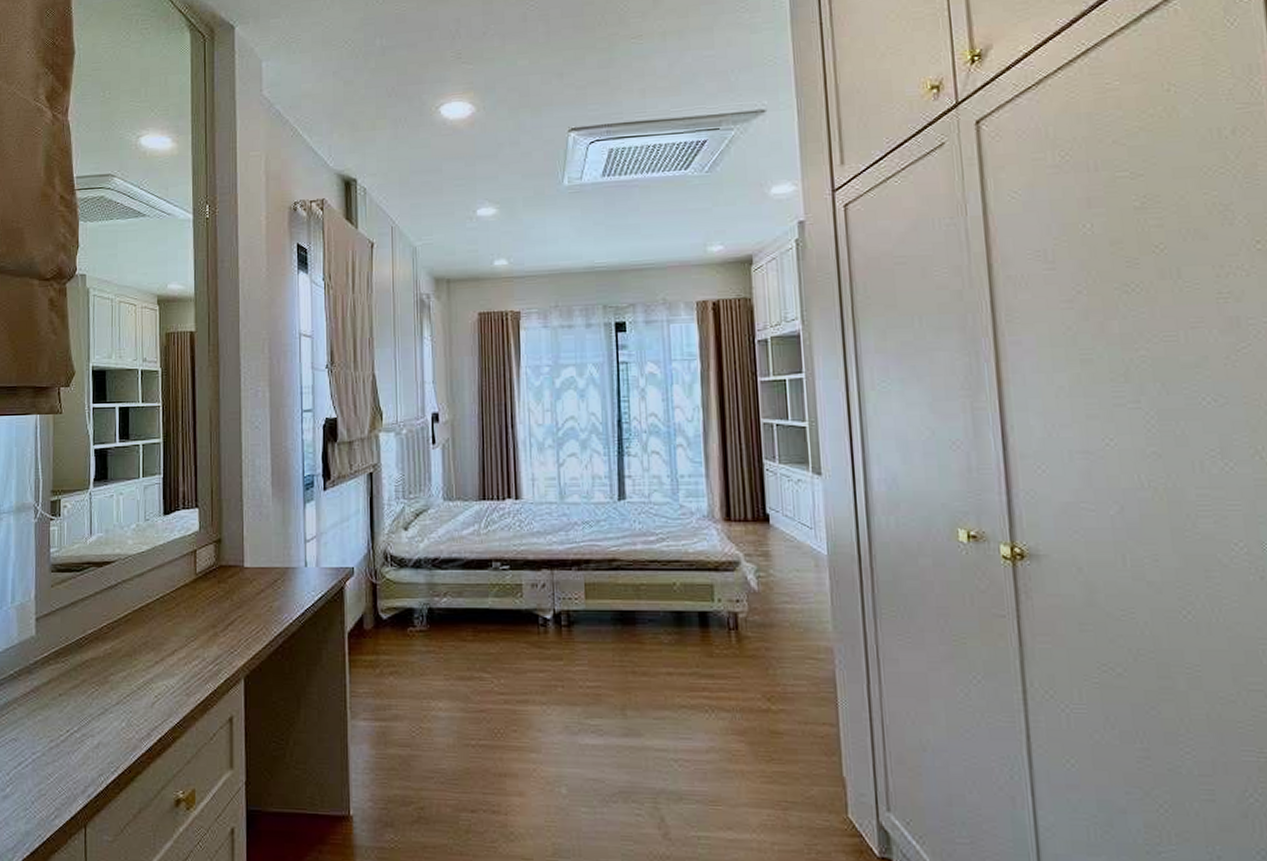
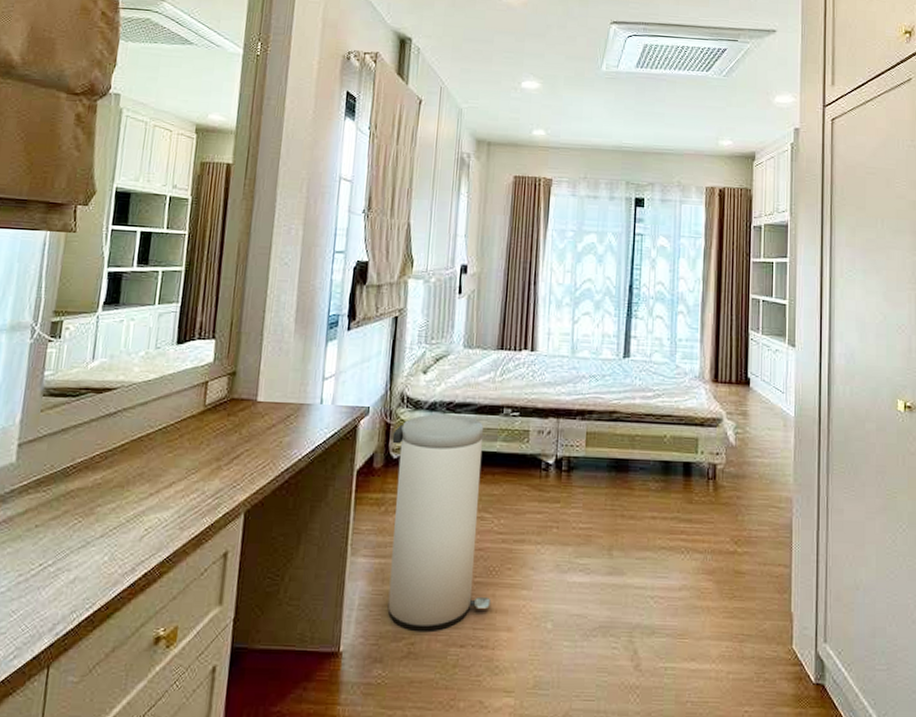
pedal bin: none [380,572,499,797] -> present [387,414,491,633]

